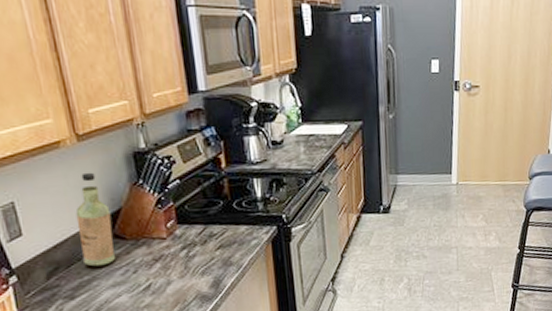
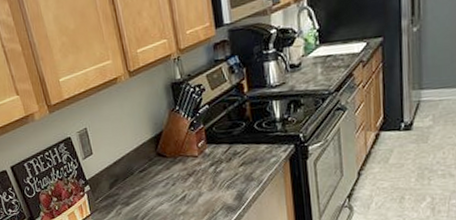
bottle: present [75,172,116,267] -> none [129,102,159,180]

